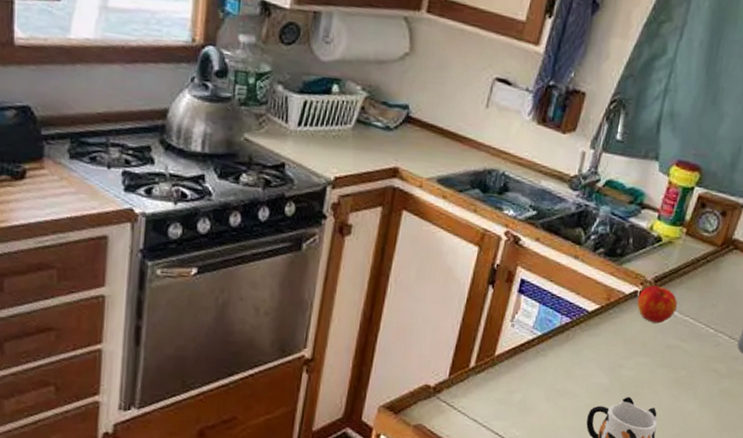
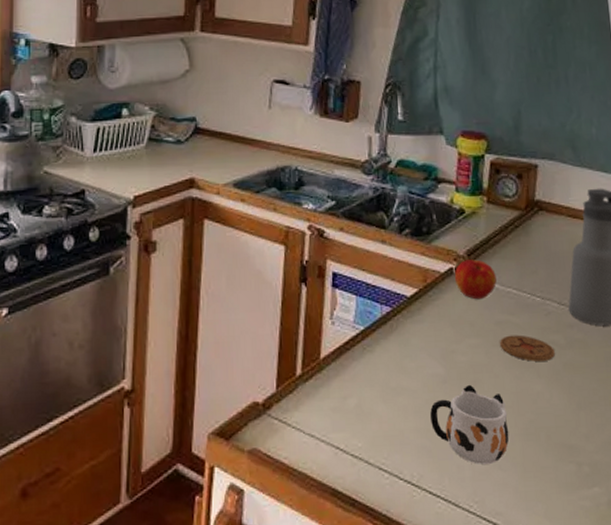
coaster: none [666,359,715,386] -> present [500,335,555,362]

